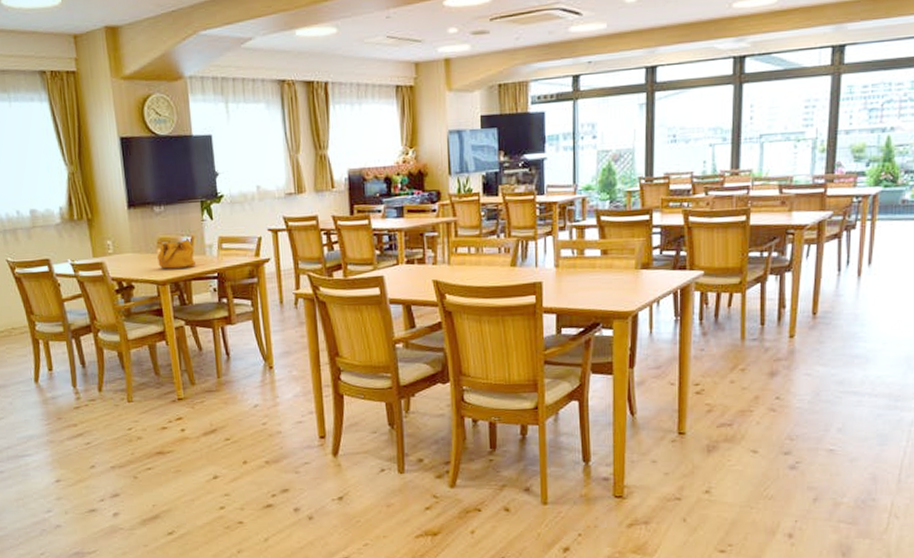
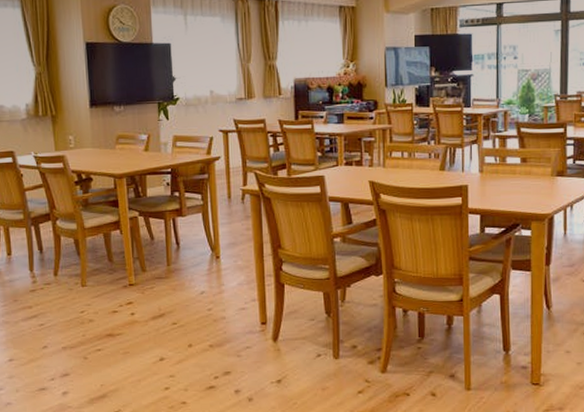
handbag: present [157,236,195,269] -> none [116,134,151,164]

